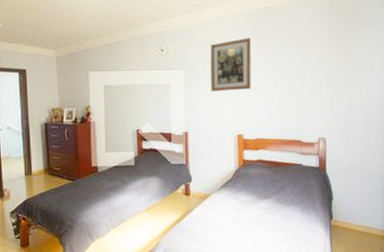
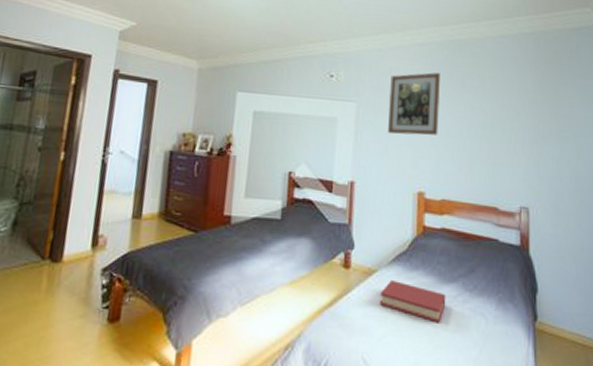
hardback book: none [213,201,264,228] -> present [379,280,446,323]

